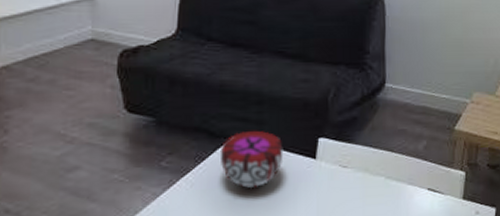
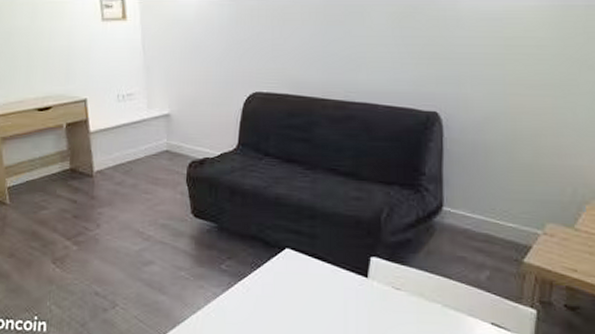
decorative bowl: present [219,131,283,188] -> none [274,244,335,299]

